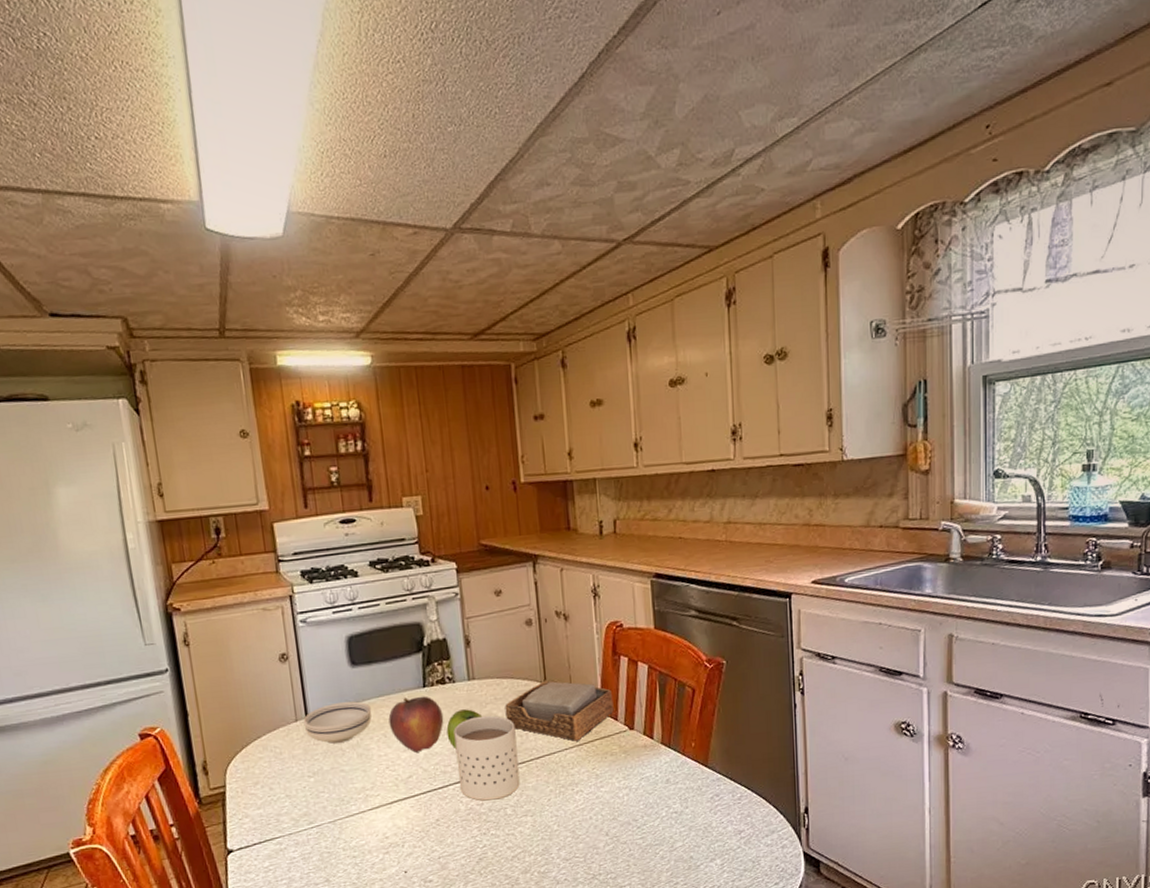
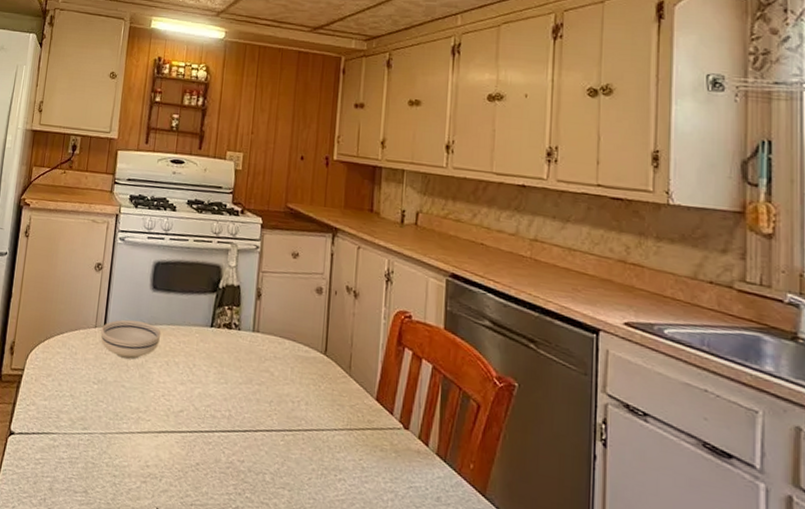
fruit: present [388,696,444,753] -> none [173,332,224,389]
fruit: present [446,709,483,750] -> none [223,358,260,397]
mug: present [453,715,520,801] -> none [225,369,289,462]
napkin holder: present [505,680,614,741] -> none [281,352,392,425]

